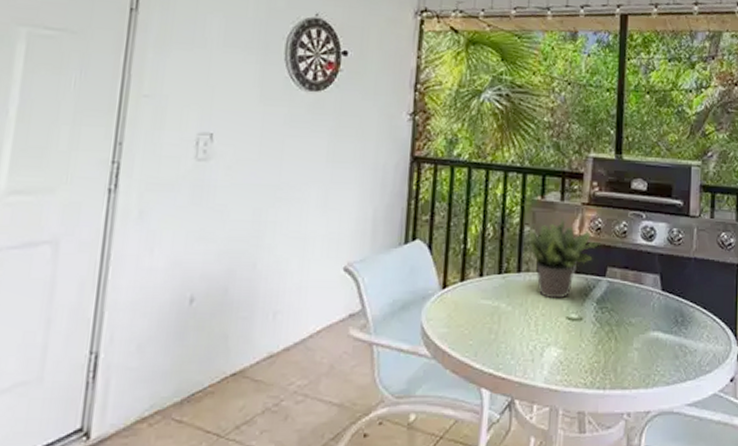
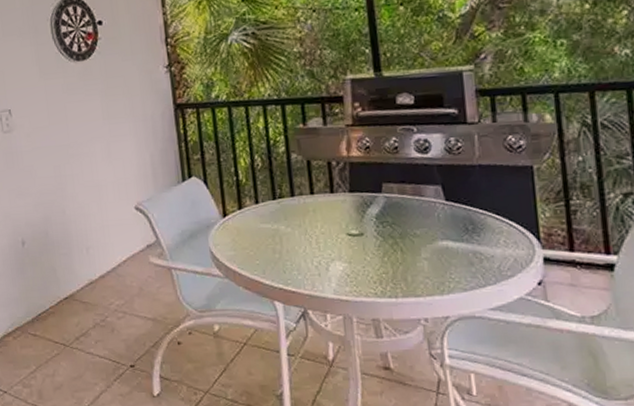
potted plant: present [527,216,600,299] -> none [295,140,371,218]

